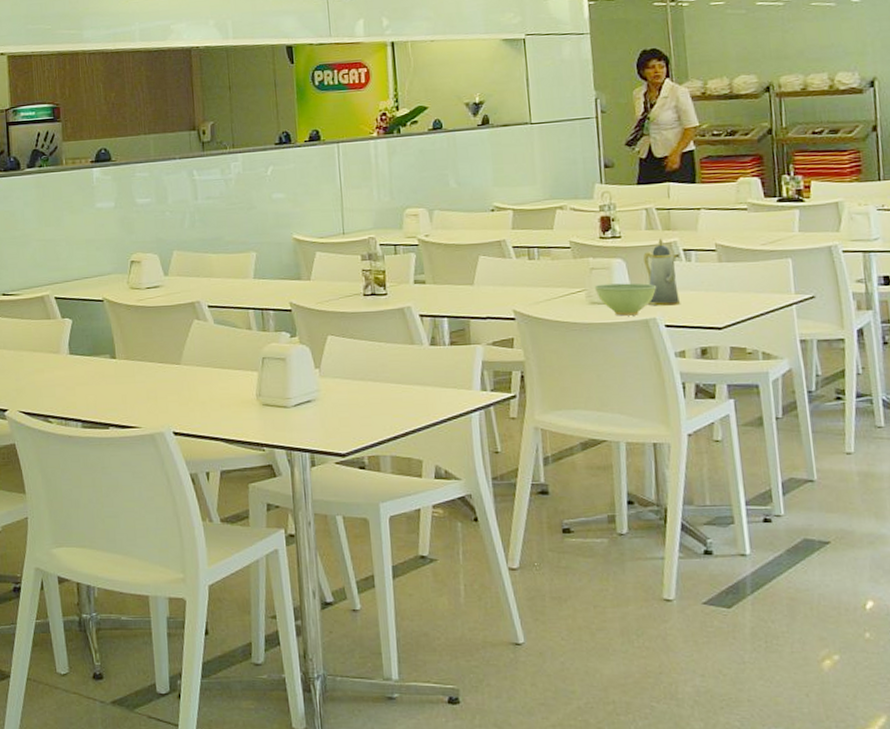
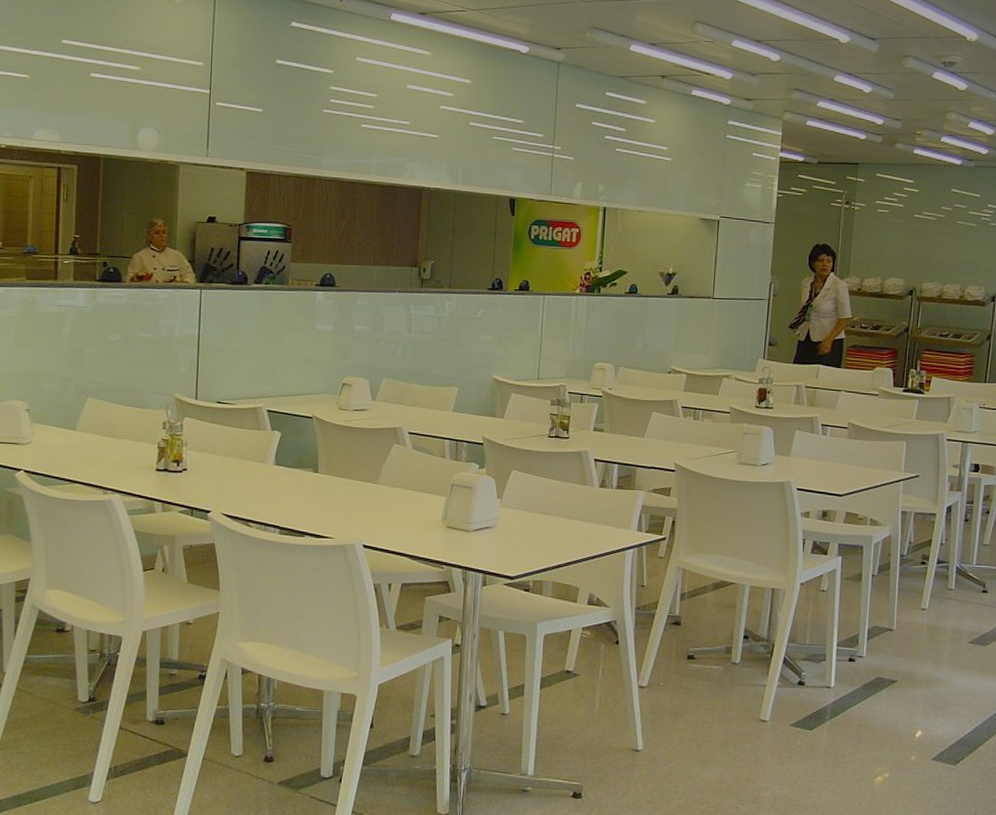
bowl: present [594,283,657,316] -> none [744,448,796,478]
coffee pot: present [643,238,681,306] -> none [785,412,819,472]

